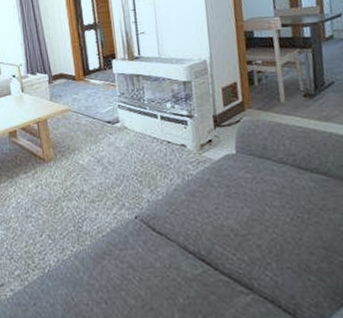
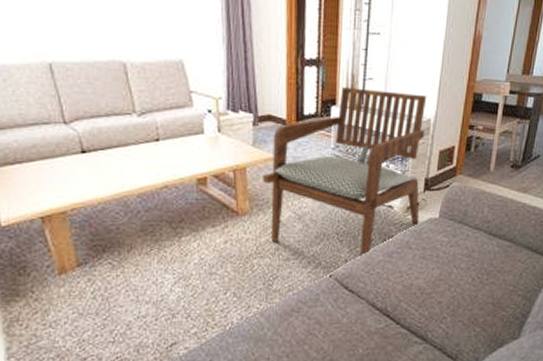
armchair: none [62,39,216,197] -> present [263,87,427,257]

